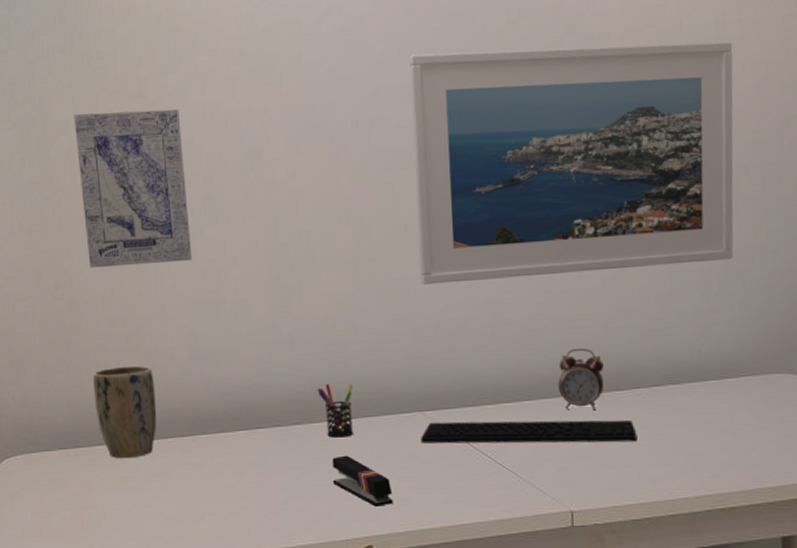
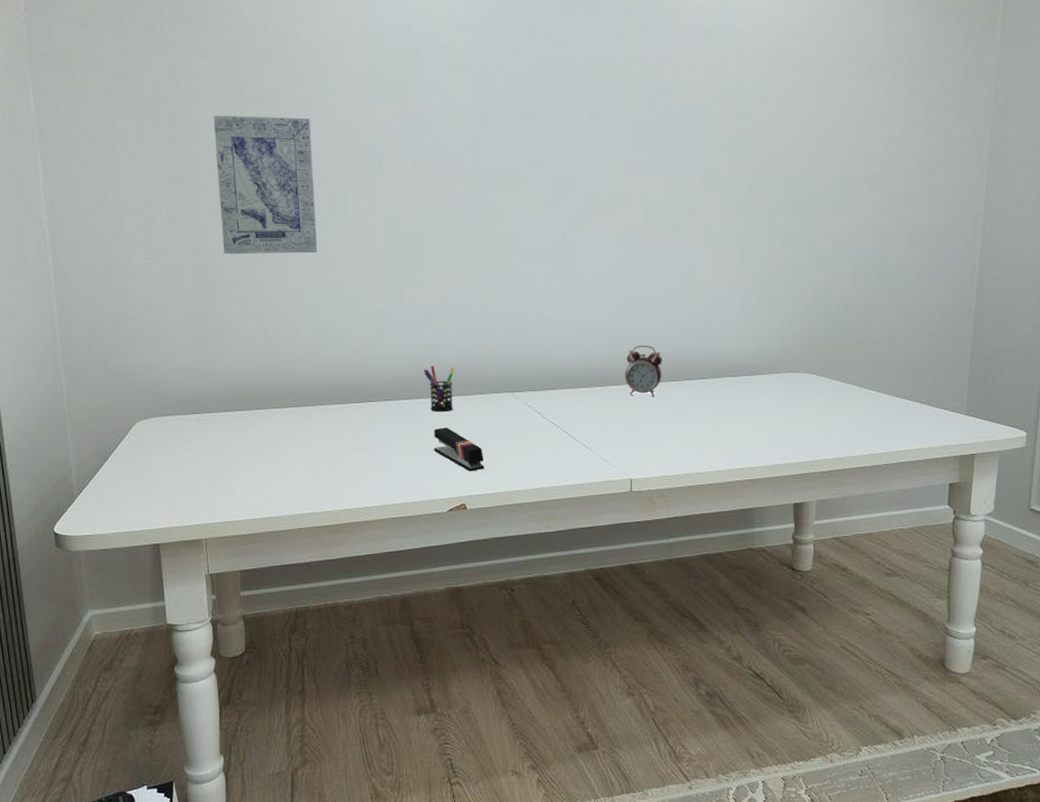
plant pot: present [93,365,157,459] -> none [224,342,281,424]
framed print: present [409,41,734,285] -> none [514,88,777,285]
keyboard: present [421,419,638,444] -> none [510,402,686,424]

